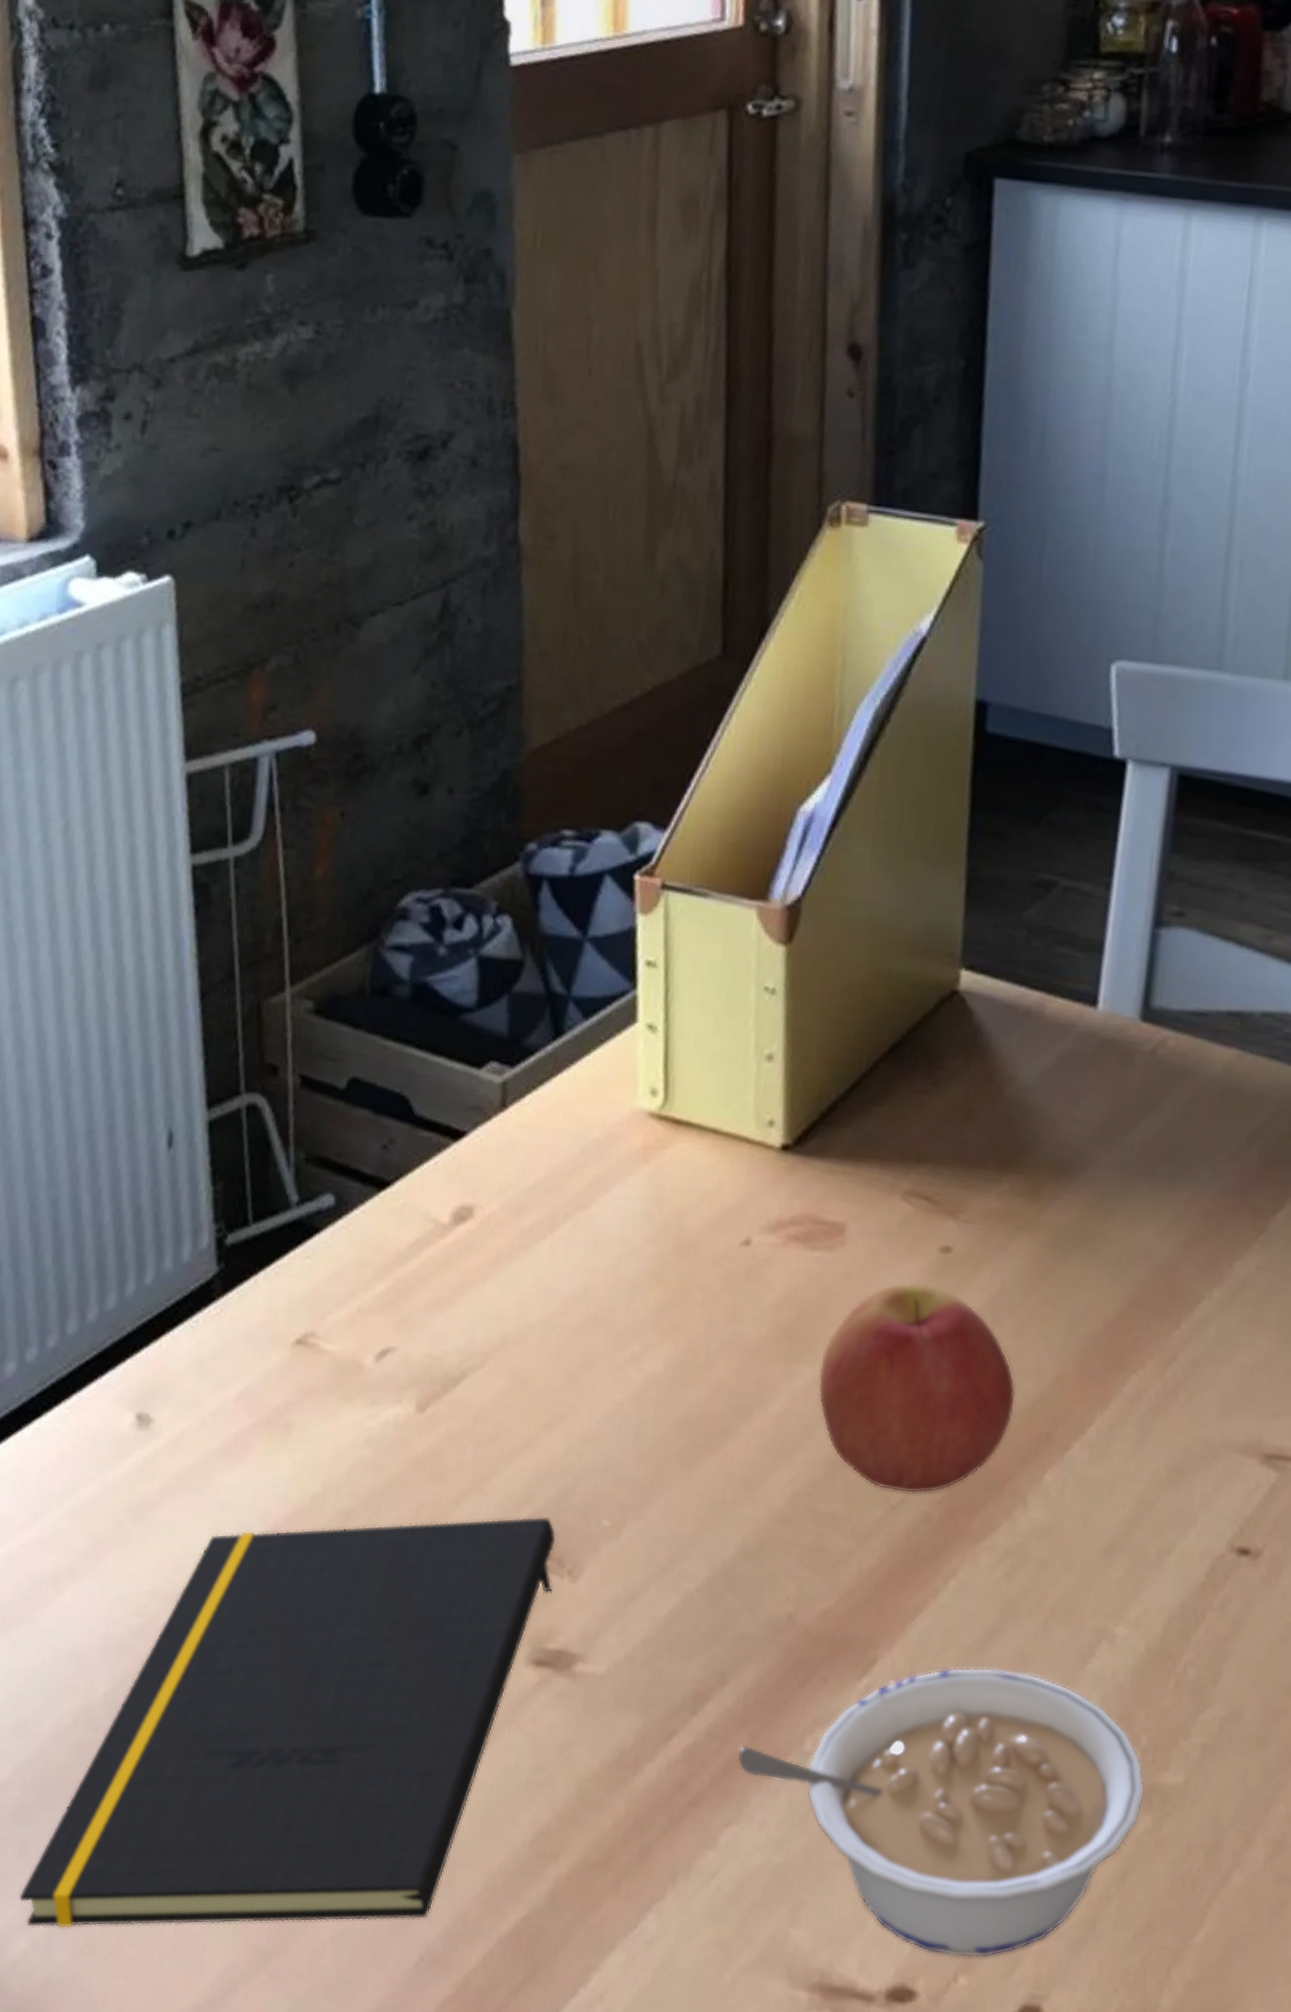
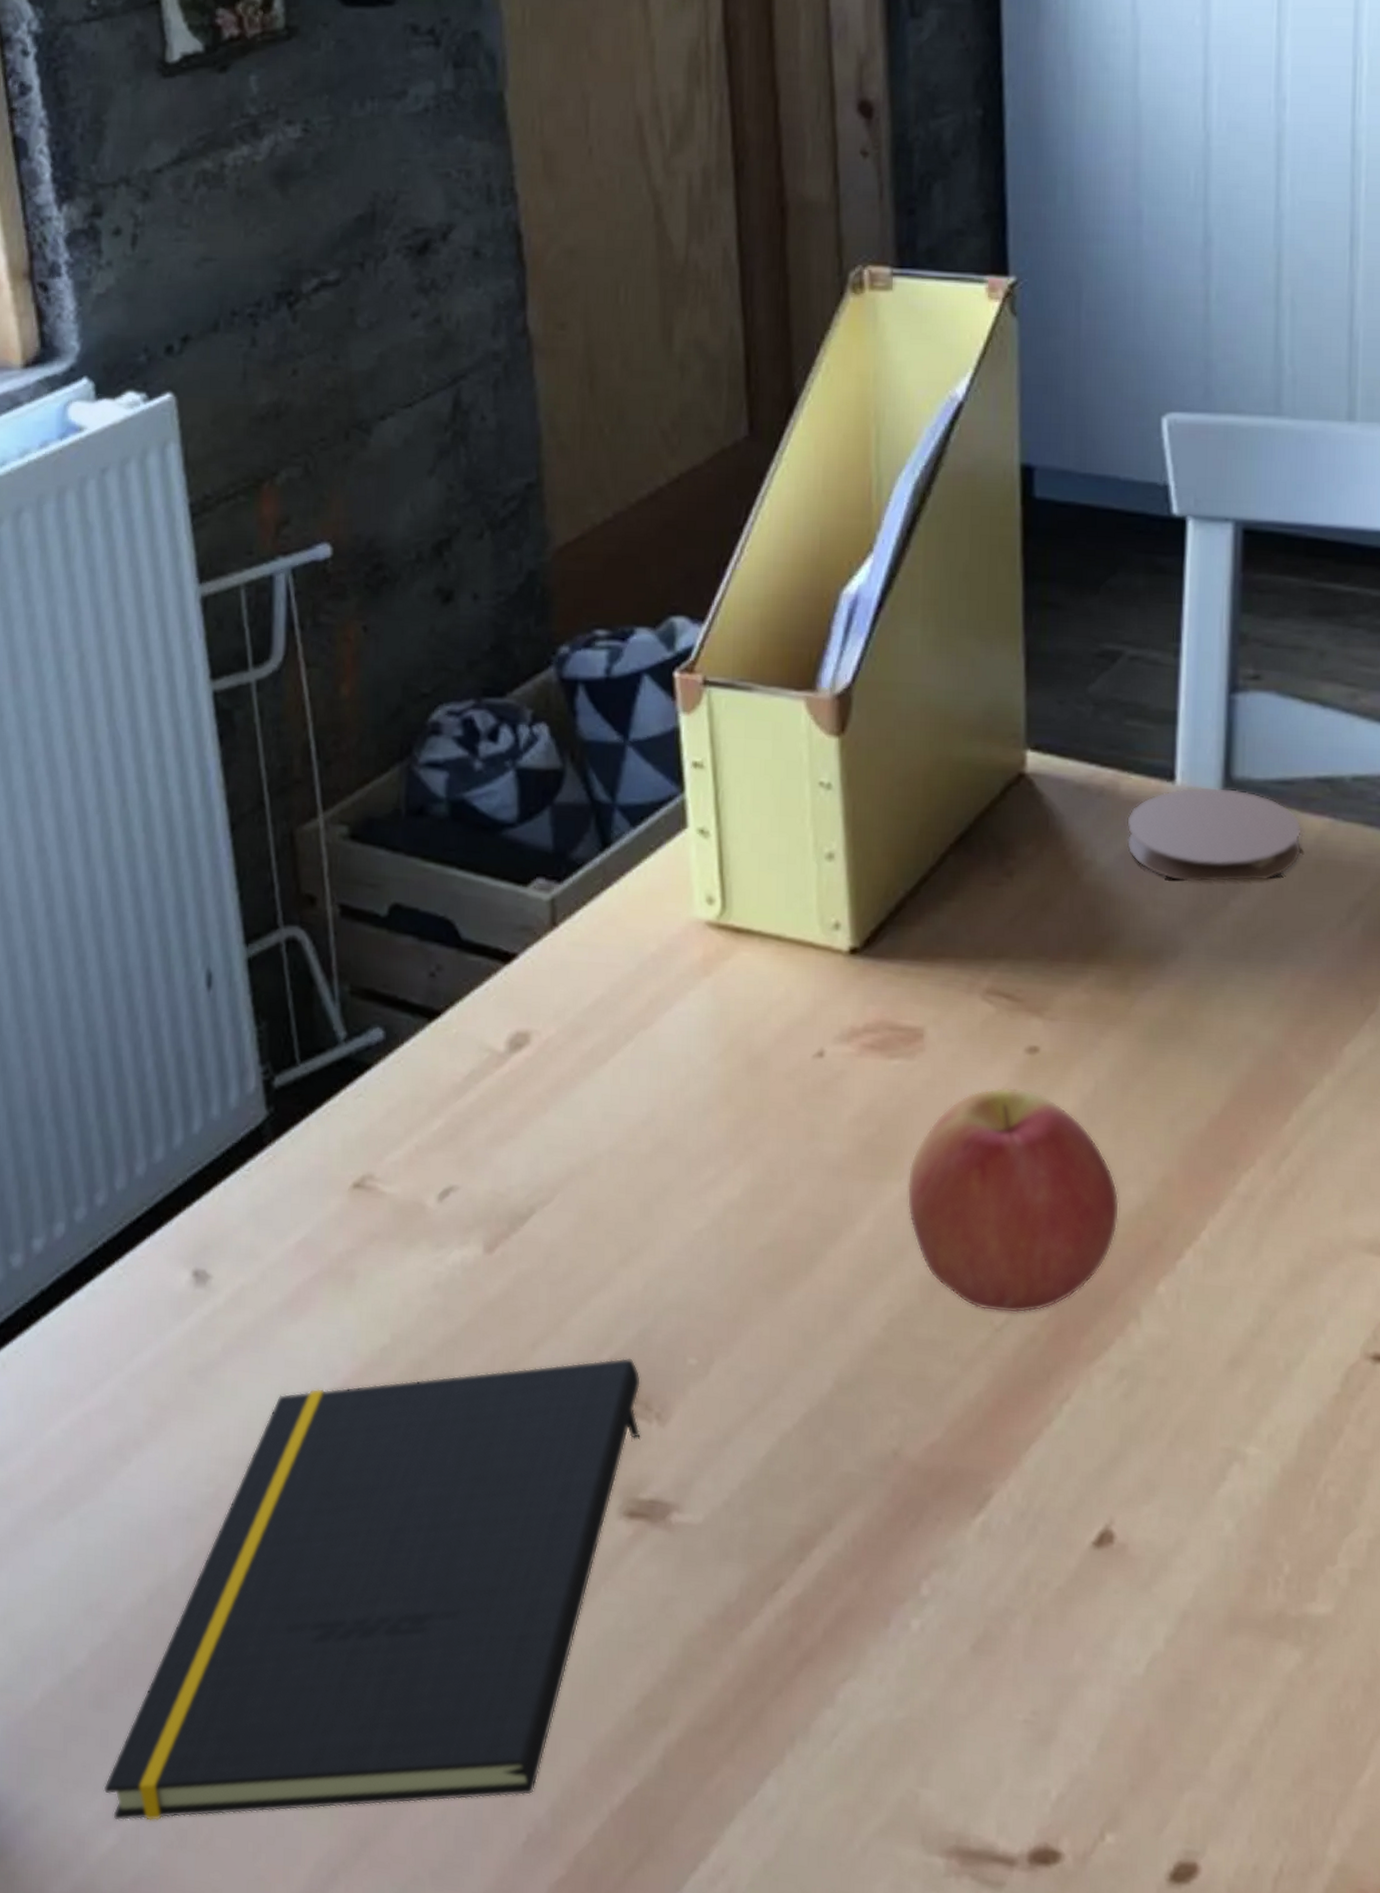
legume: present [736,1667,1146,1958] -> none [849,1497,1293,1813]
coaster: none [1047,1013,1211,1104] -> present [1126,786,1302,883]

